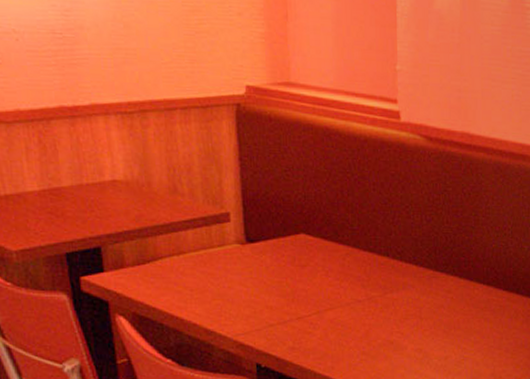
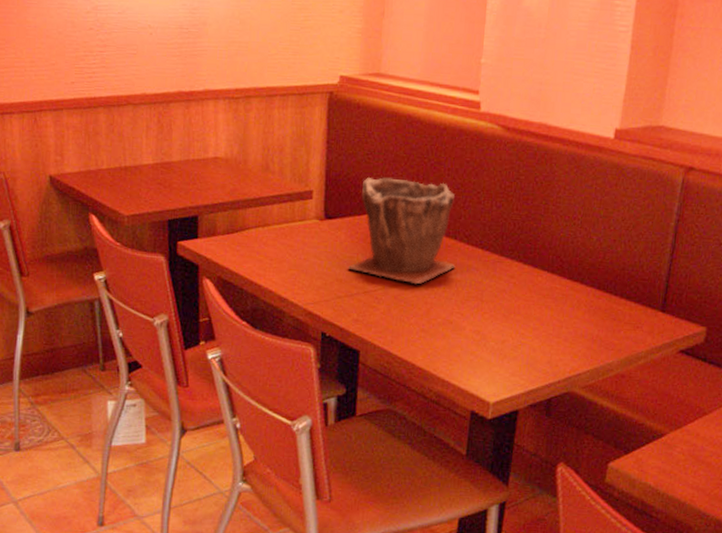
plant pot: none [277,195,391,307] -> present [347,177,456,285]

